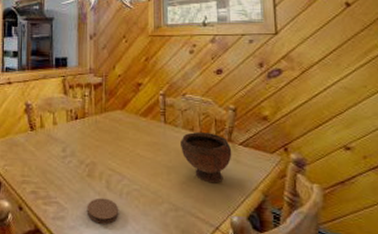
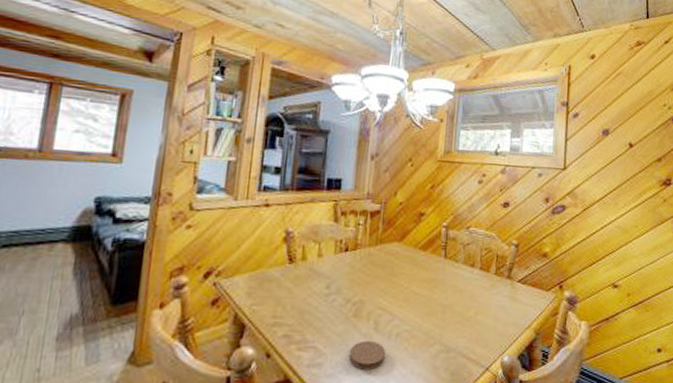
bowl: present [181,132,232,183] -> none [459,268,510,322]

